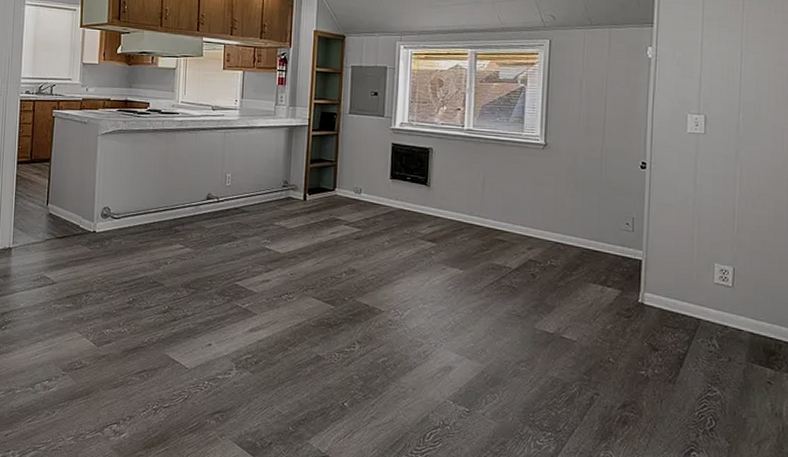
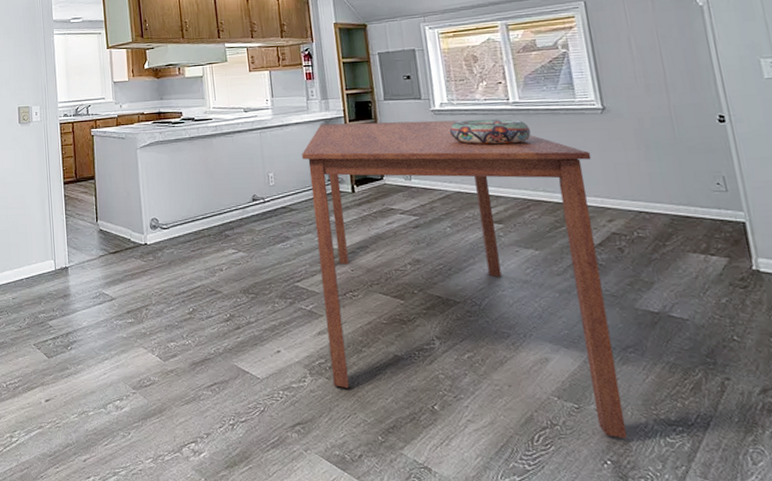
dining table: none [256,130,526,441] -> present [302,119,628,440]
decorative bowl: none [404,141,477,169] -> present [449,119,531,145]

